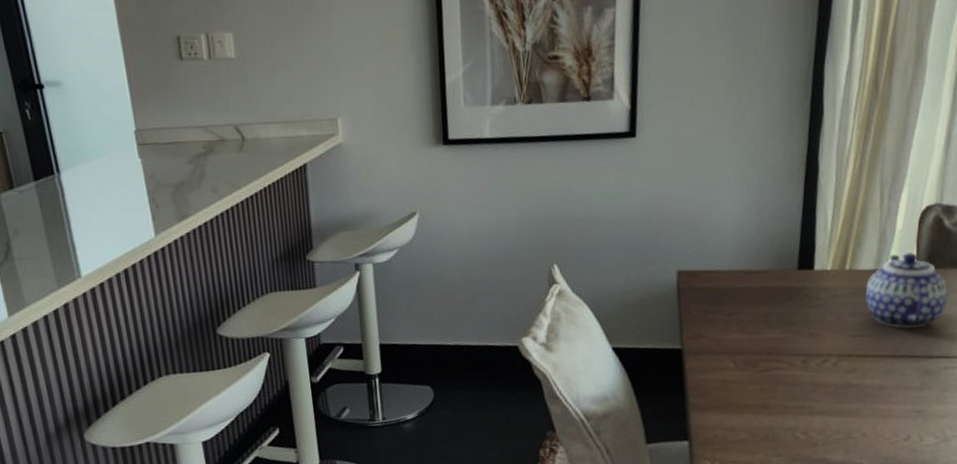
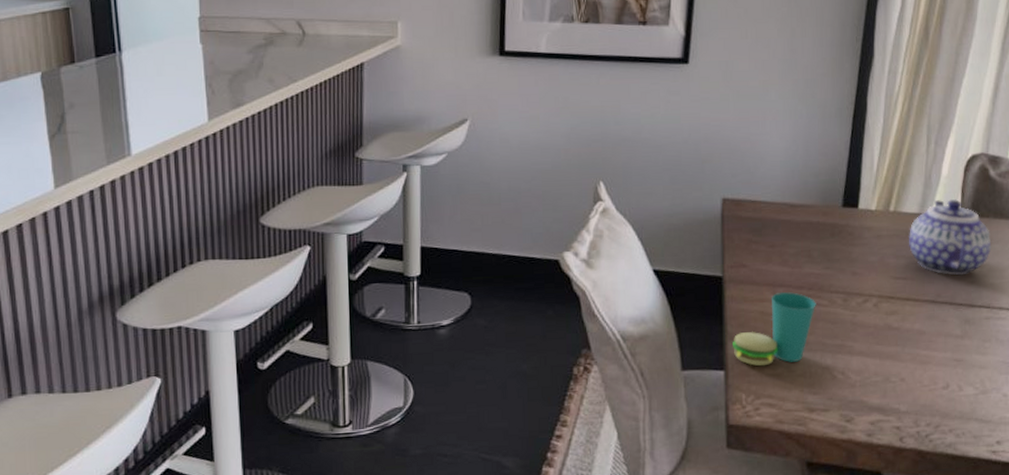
cup: none [694,358,776,434] -> present [731,292,816,367]

